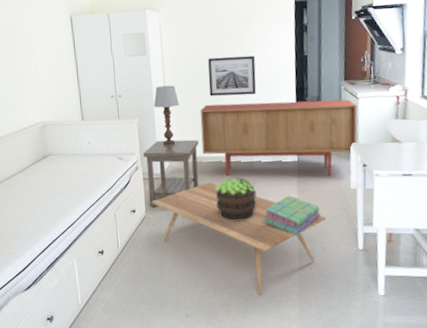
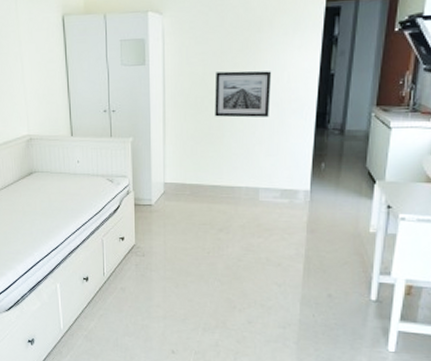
side table: present [142,139,199,208] -> none [135,163,199,237]
coffee table: present [151,182,326,295] -> none [141,213,336,338]
table lamp: present [153,85,179,146] -> none [150,101,179,170]
sideboard: present [200,99,358,177] -> none [202,125,389,215]
potted plant: present [215,177,257,222] -> none [213,210,261,259]
stack of books: present [262,196,320,235] -> none [263,235,330,279]

